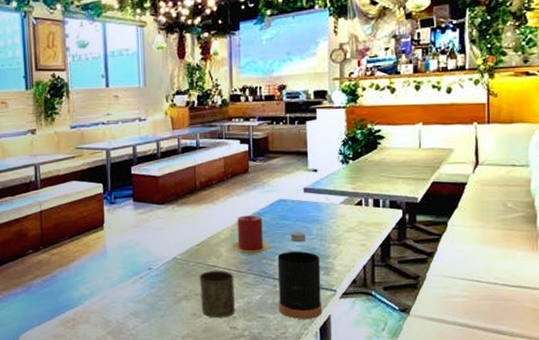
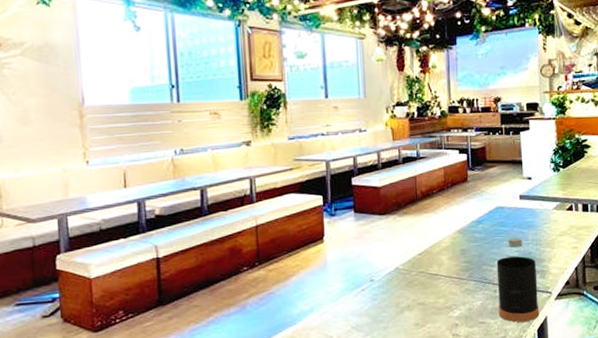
cup: present [199,270,235,318] -> none [421,278,457,327]
candle: present [230,215,272,254] -> none [451,223,491,261]

